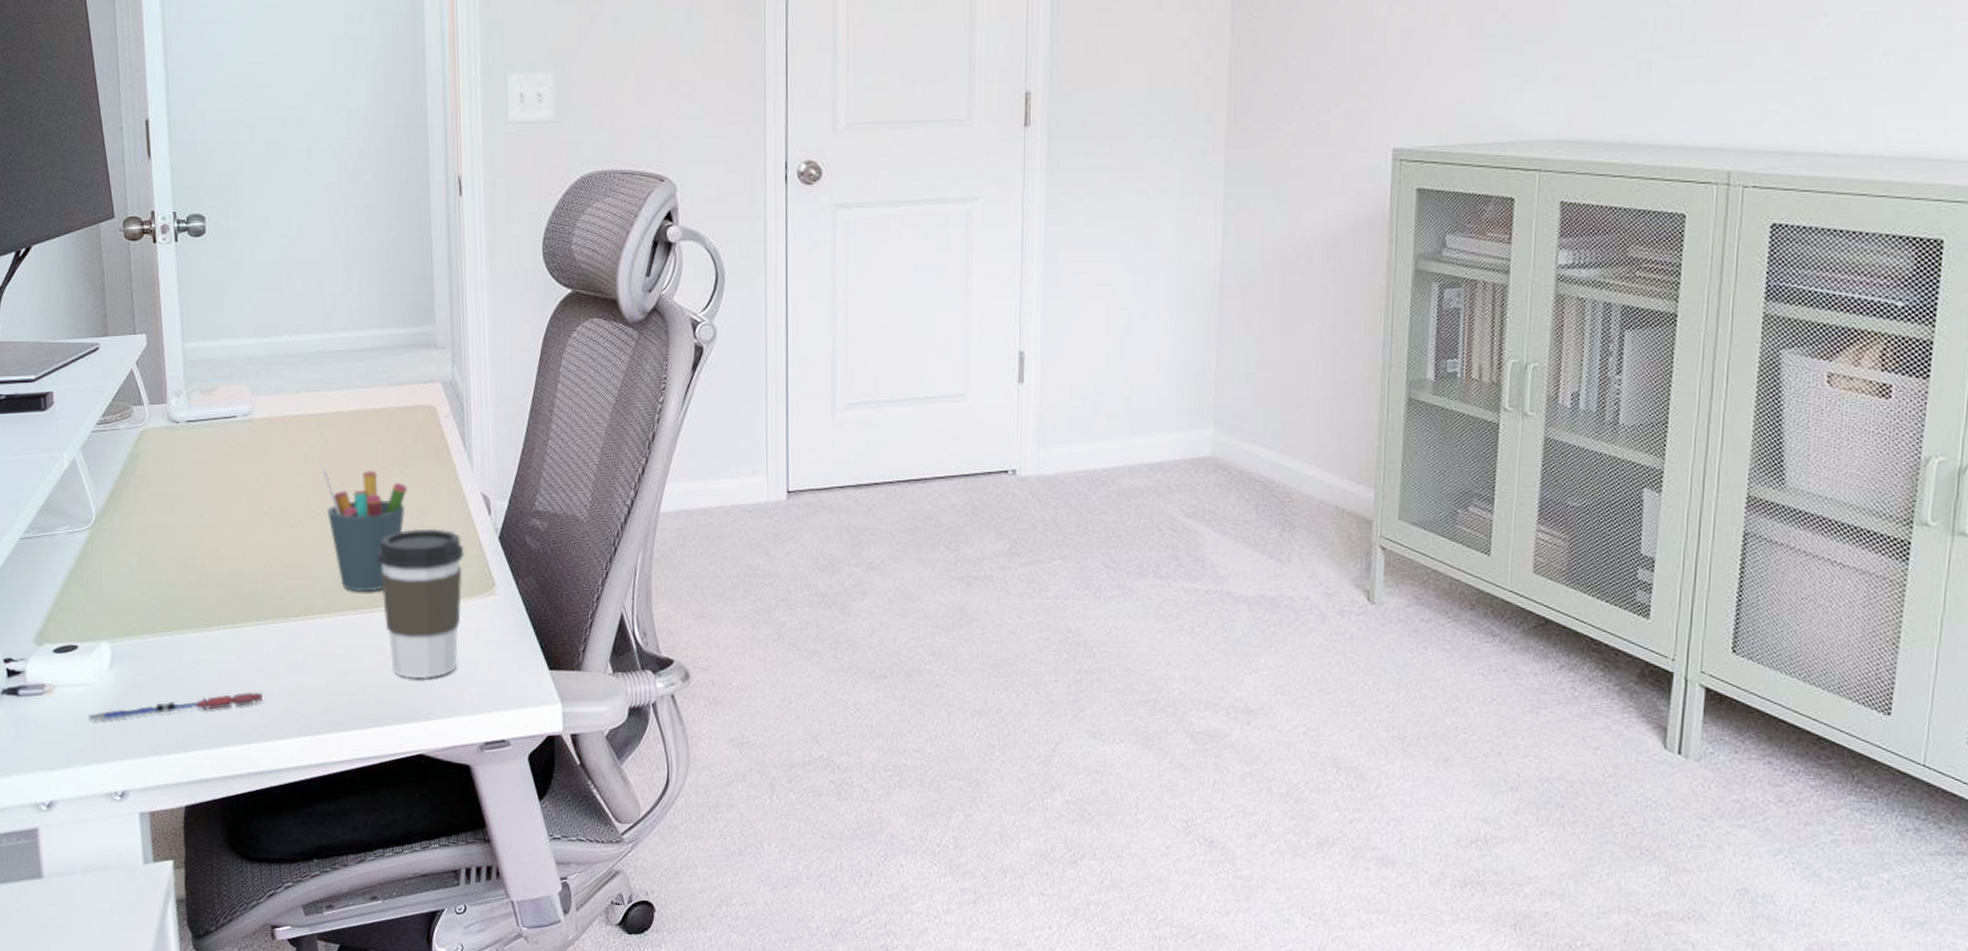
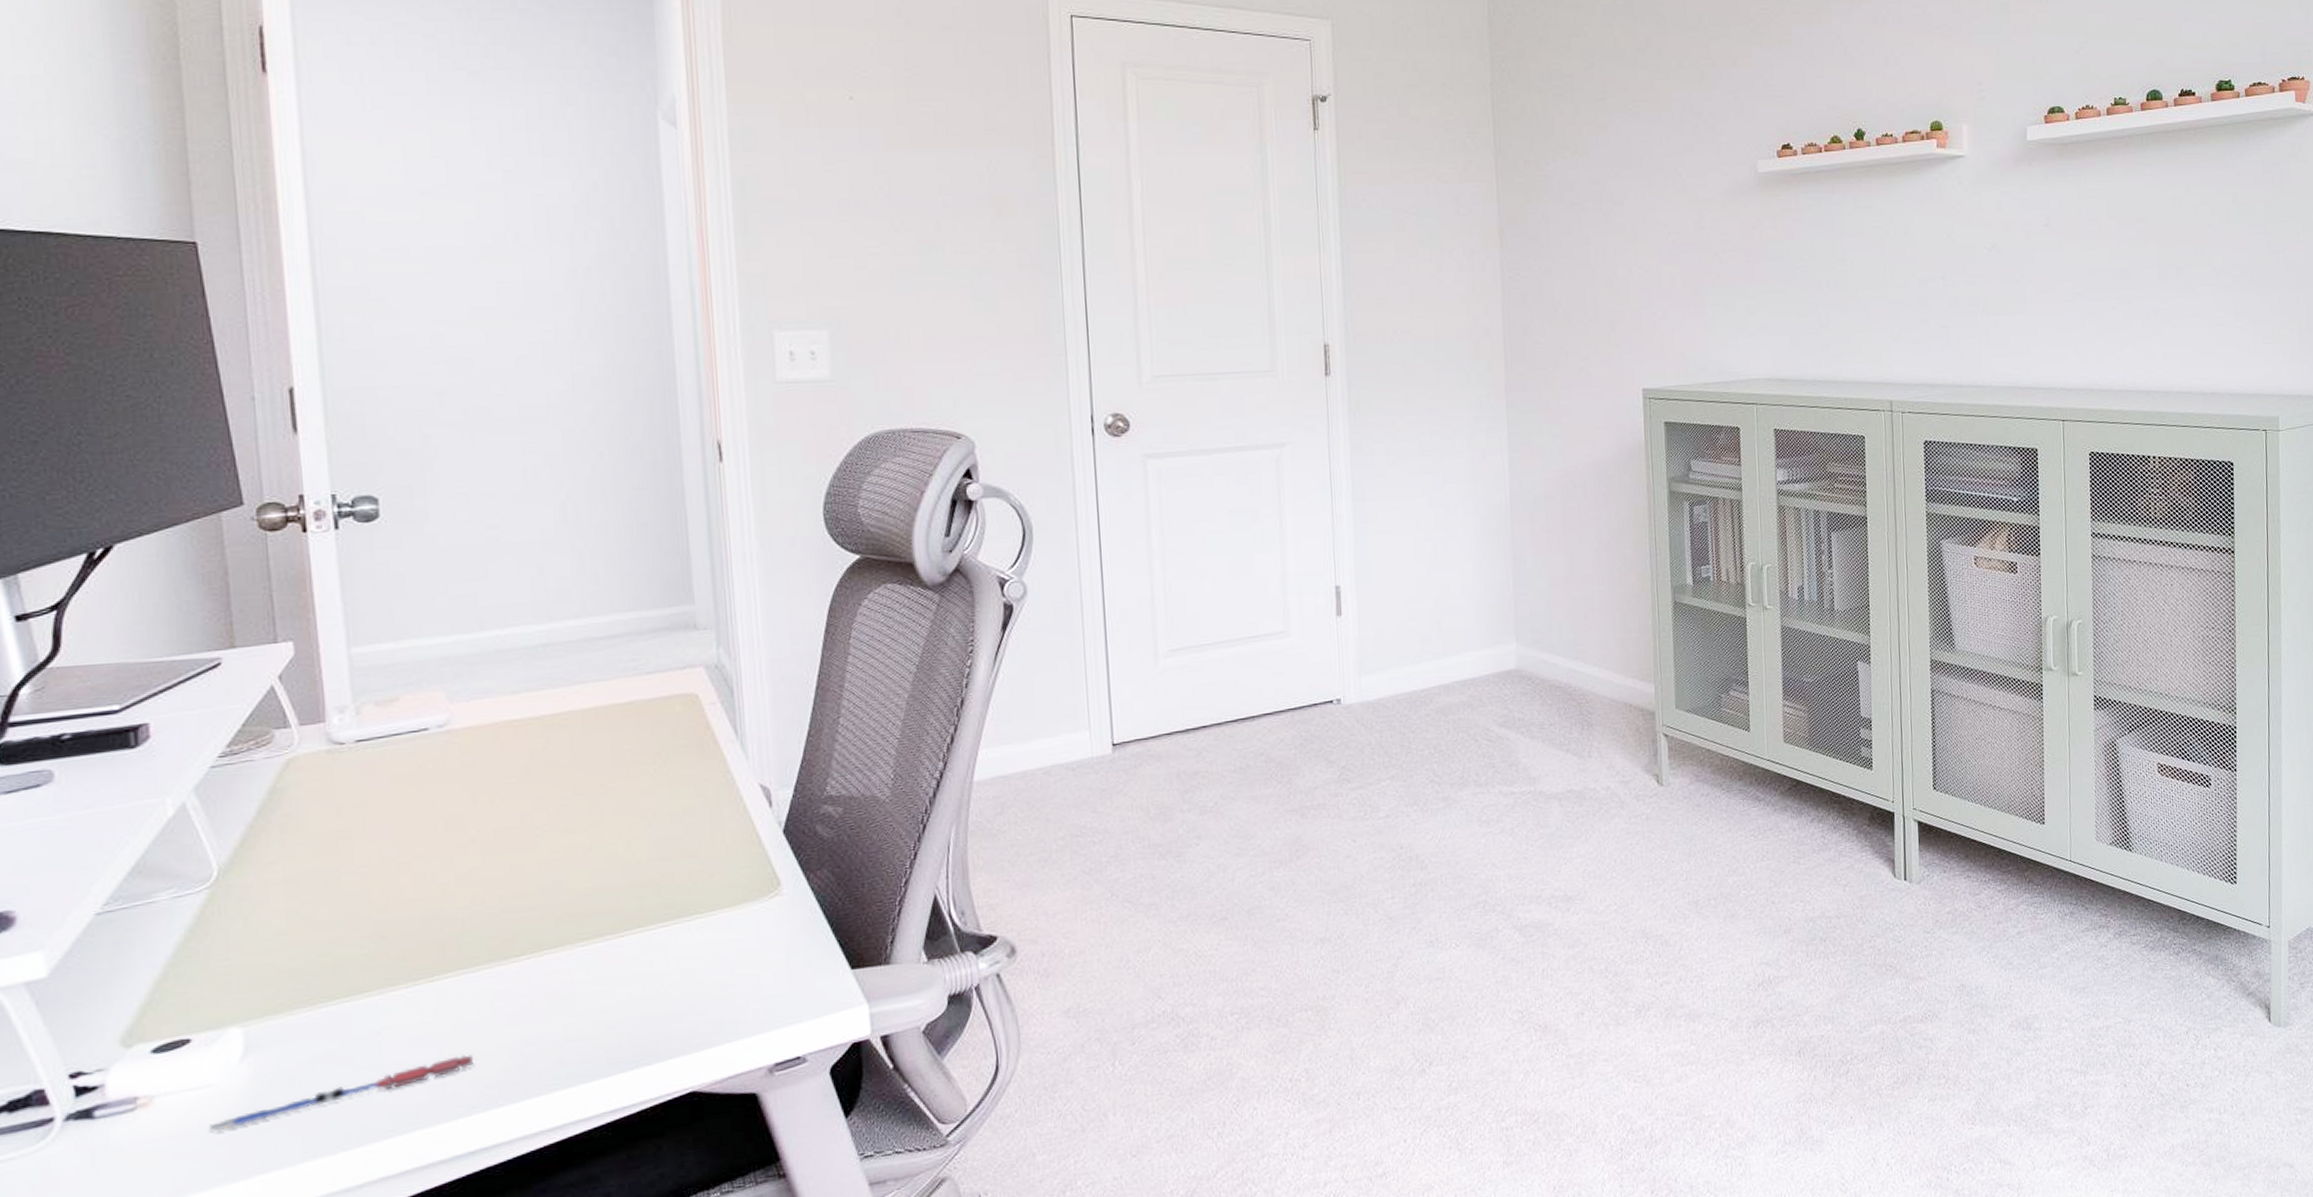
pen holder: present [322,469,407,592] -> none [550,772,665,916]
coffee cup: present [378,528,464,679] -> none [628,829,741,1007]

